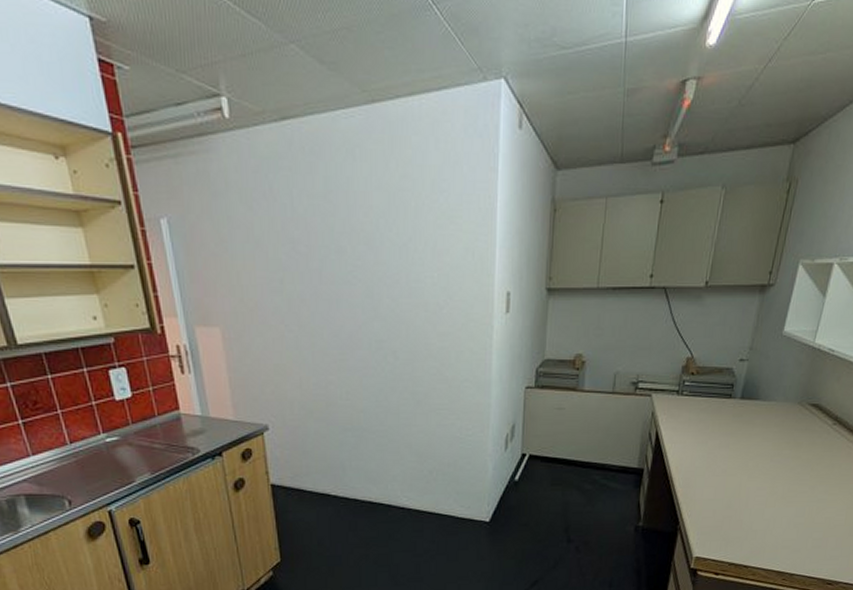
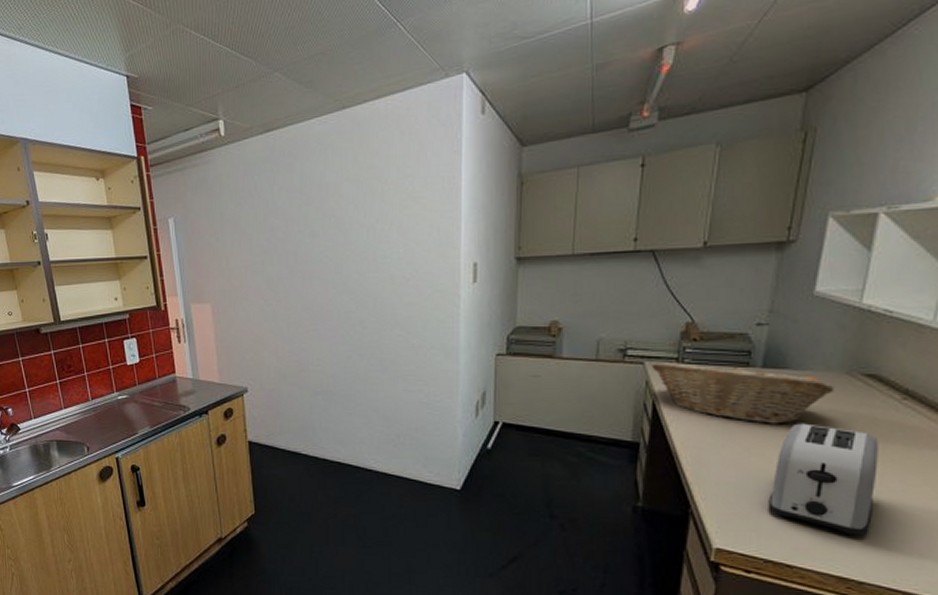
fruit basket: none [657,394,790,448] -> present [651,362,835,424]
toaster: none [735,446,814,538] -> present [768,423,879,536]

